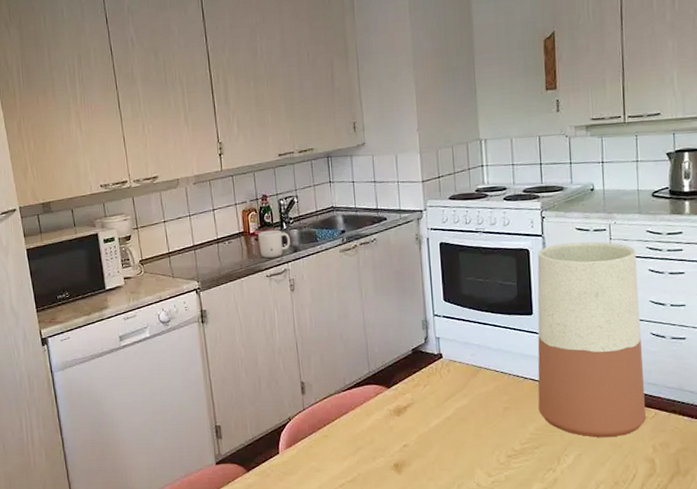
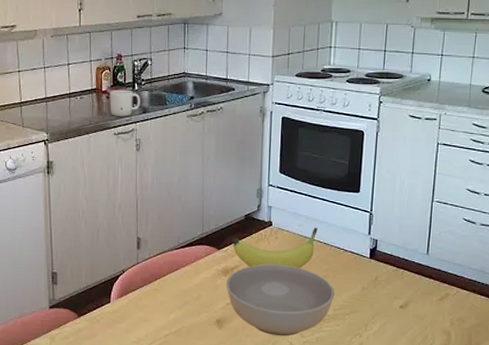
bowl: none [400,398,520,477] -> present [226,263,335,336]
fruit: none [402,355,492,405] -> present [233,227,318,269]
vase: present [537,241,646,437] -> none [354,128,461,309]

